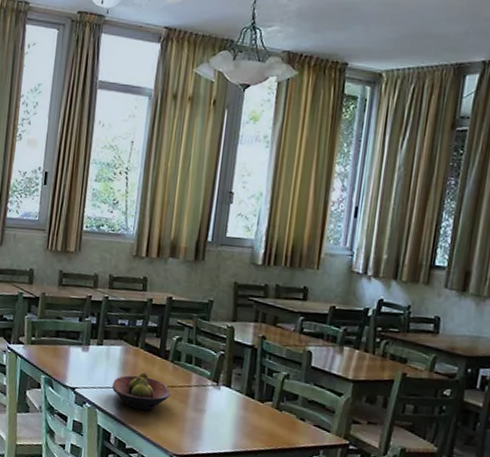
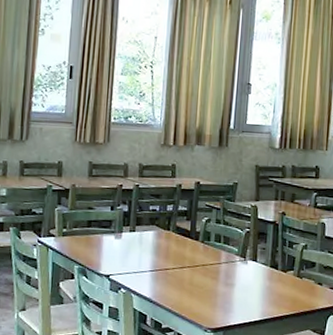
fruit bowl: present [111,372,171,411] -> none [146,254,202,290]

